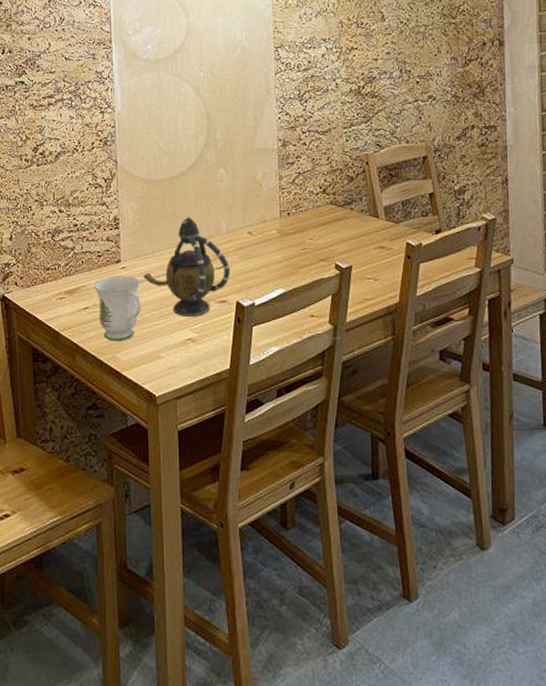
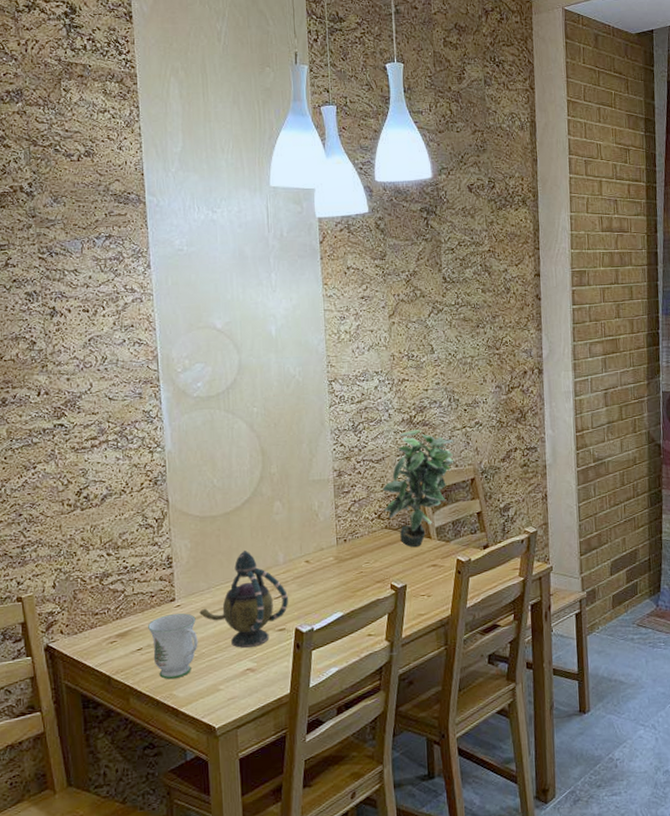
potted plant: none [327,101,405,227] -> present [382,429,454,548]

